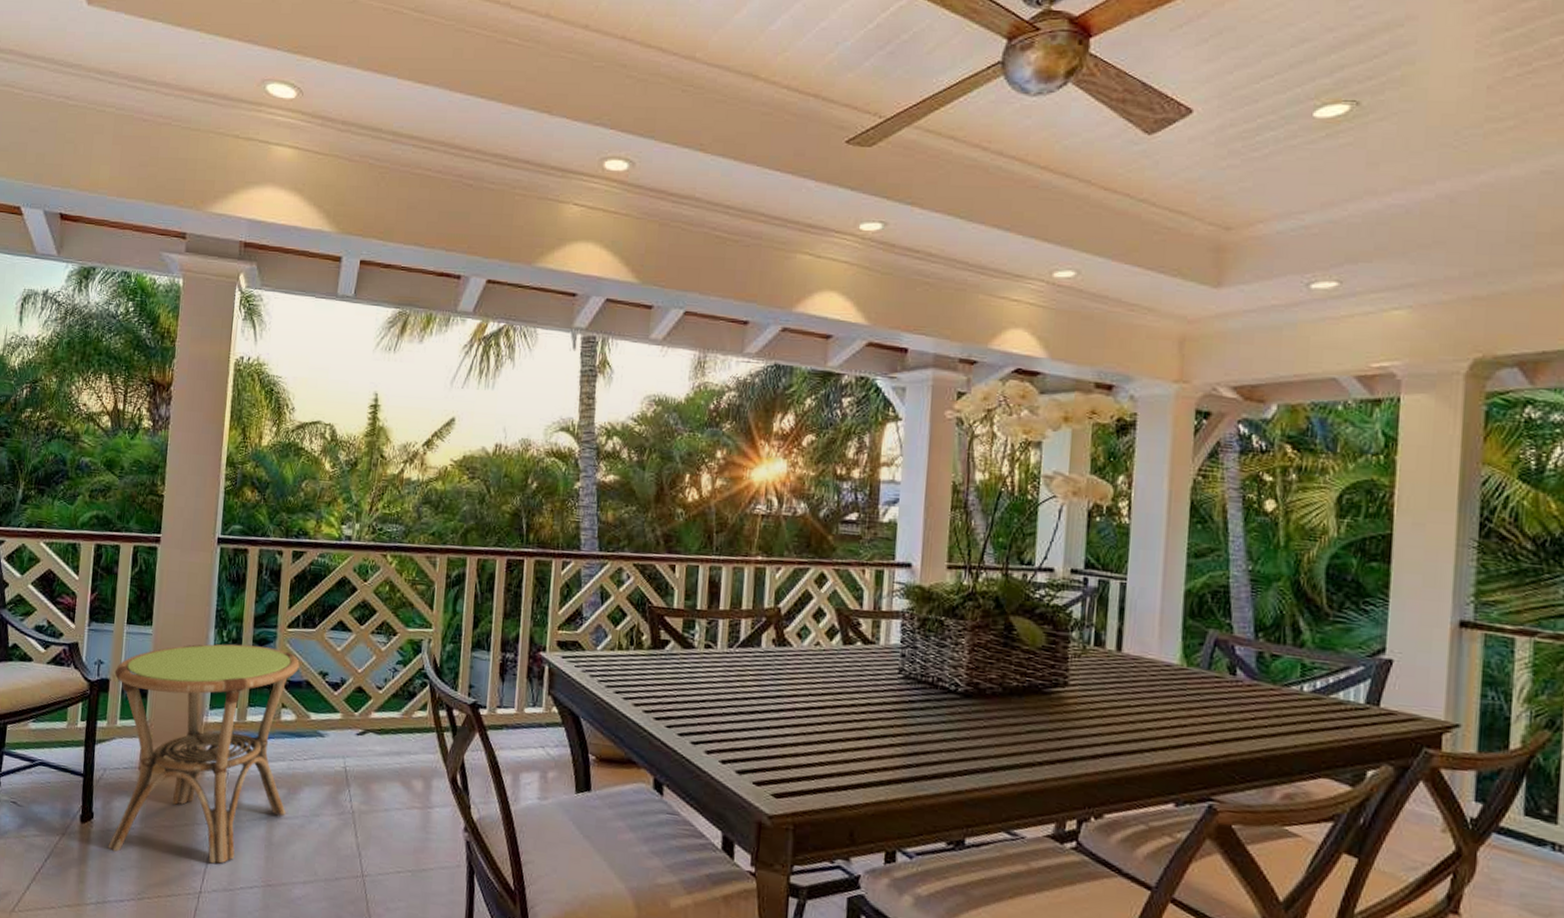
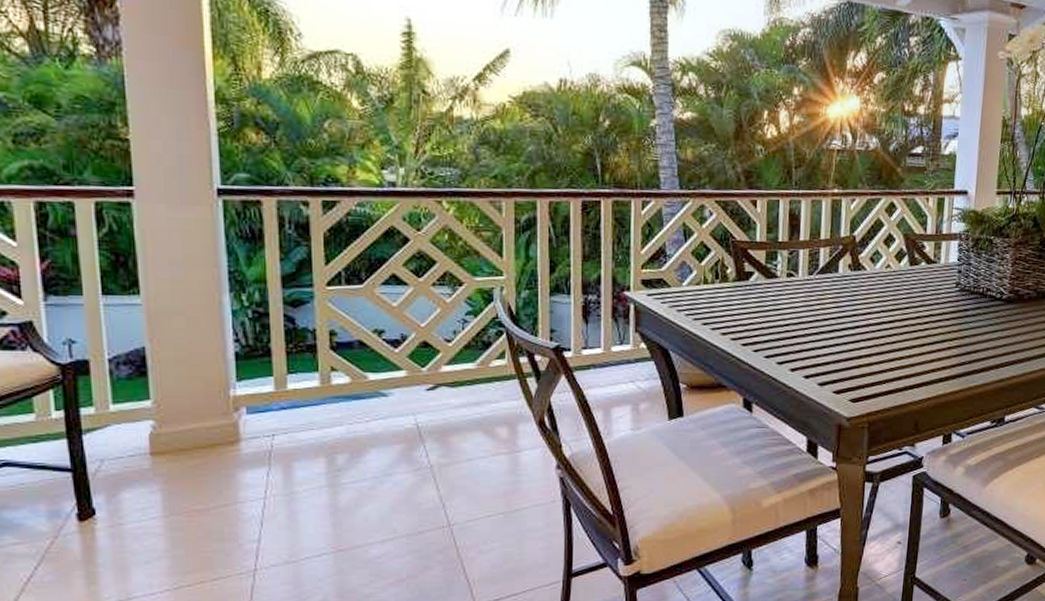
side table: present [108,644,300,864] -> none [94,308,351,545]

